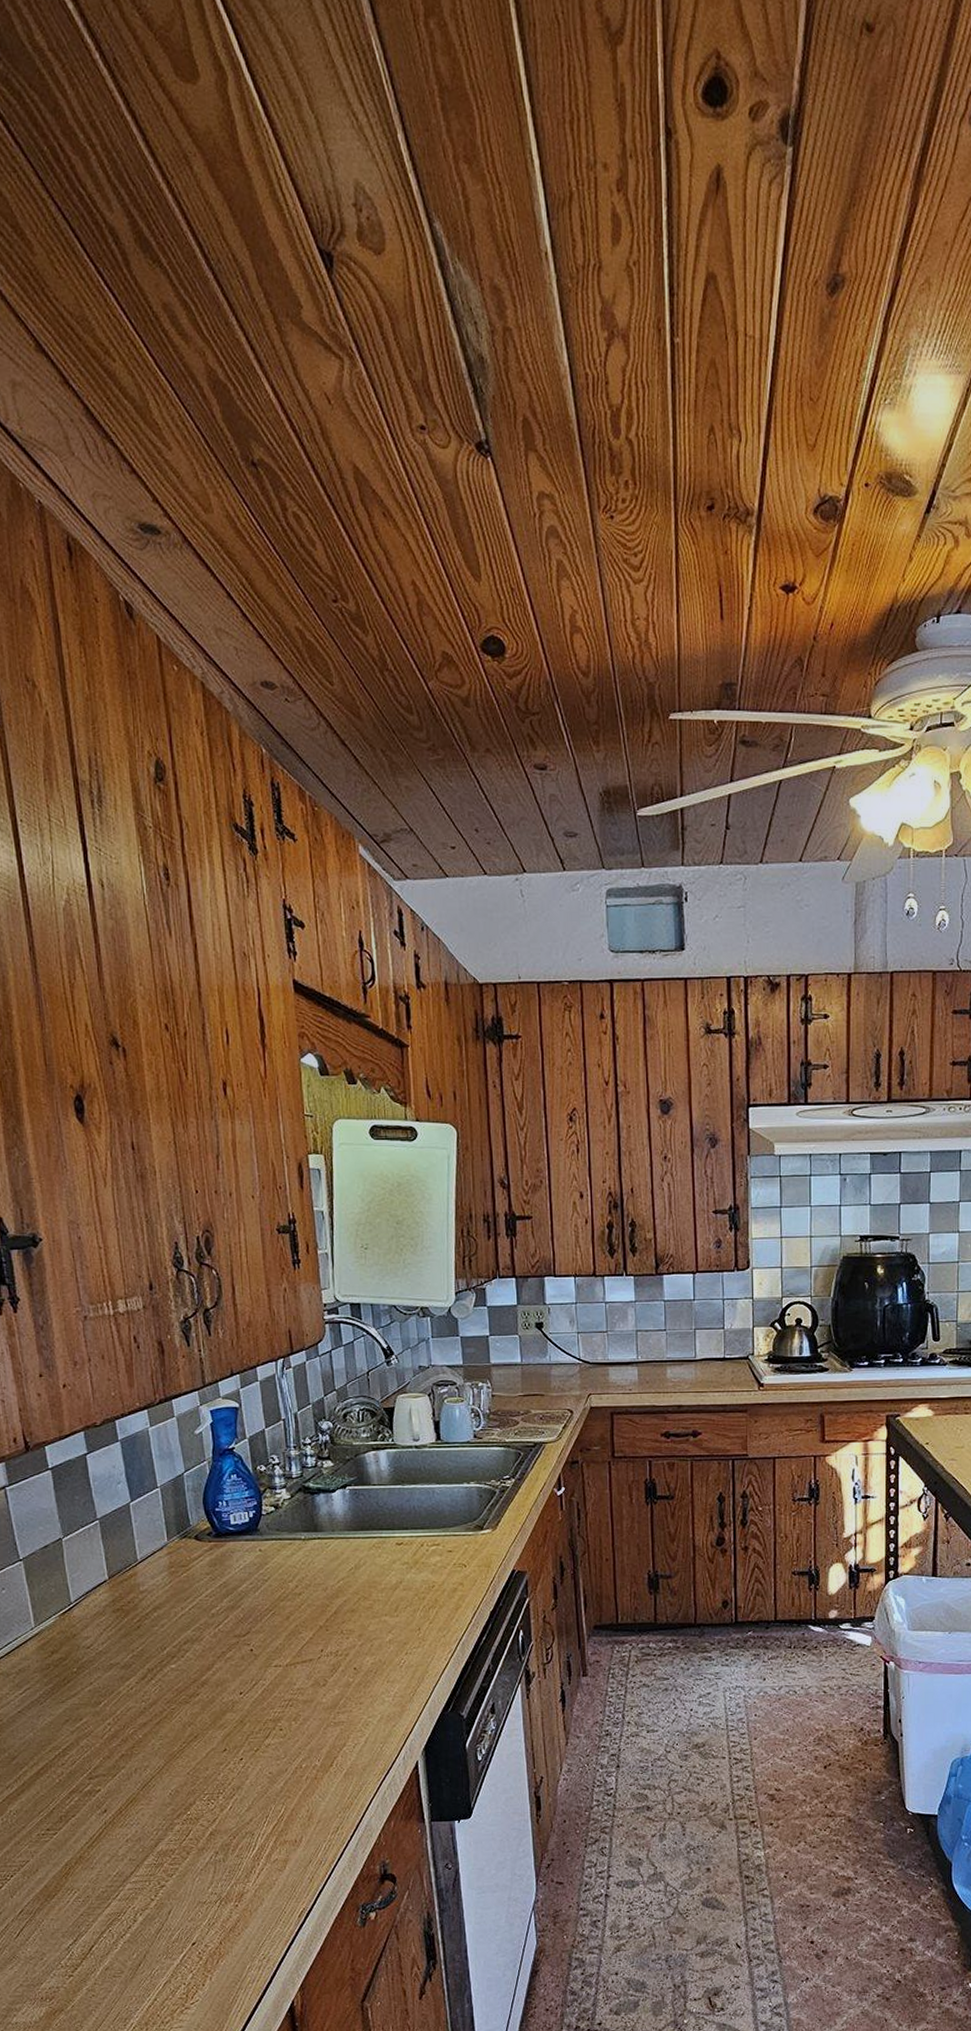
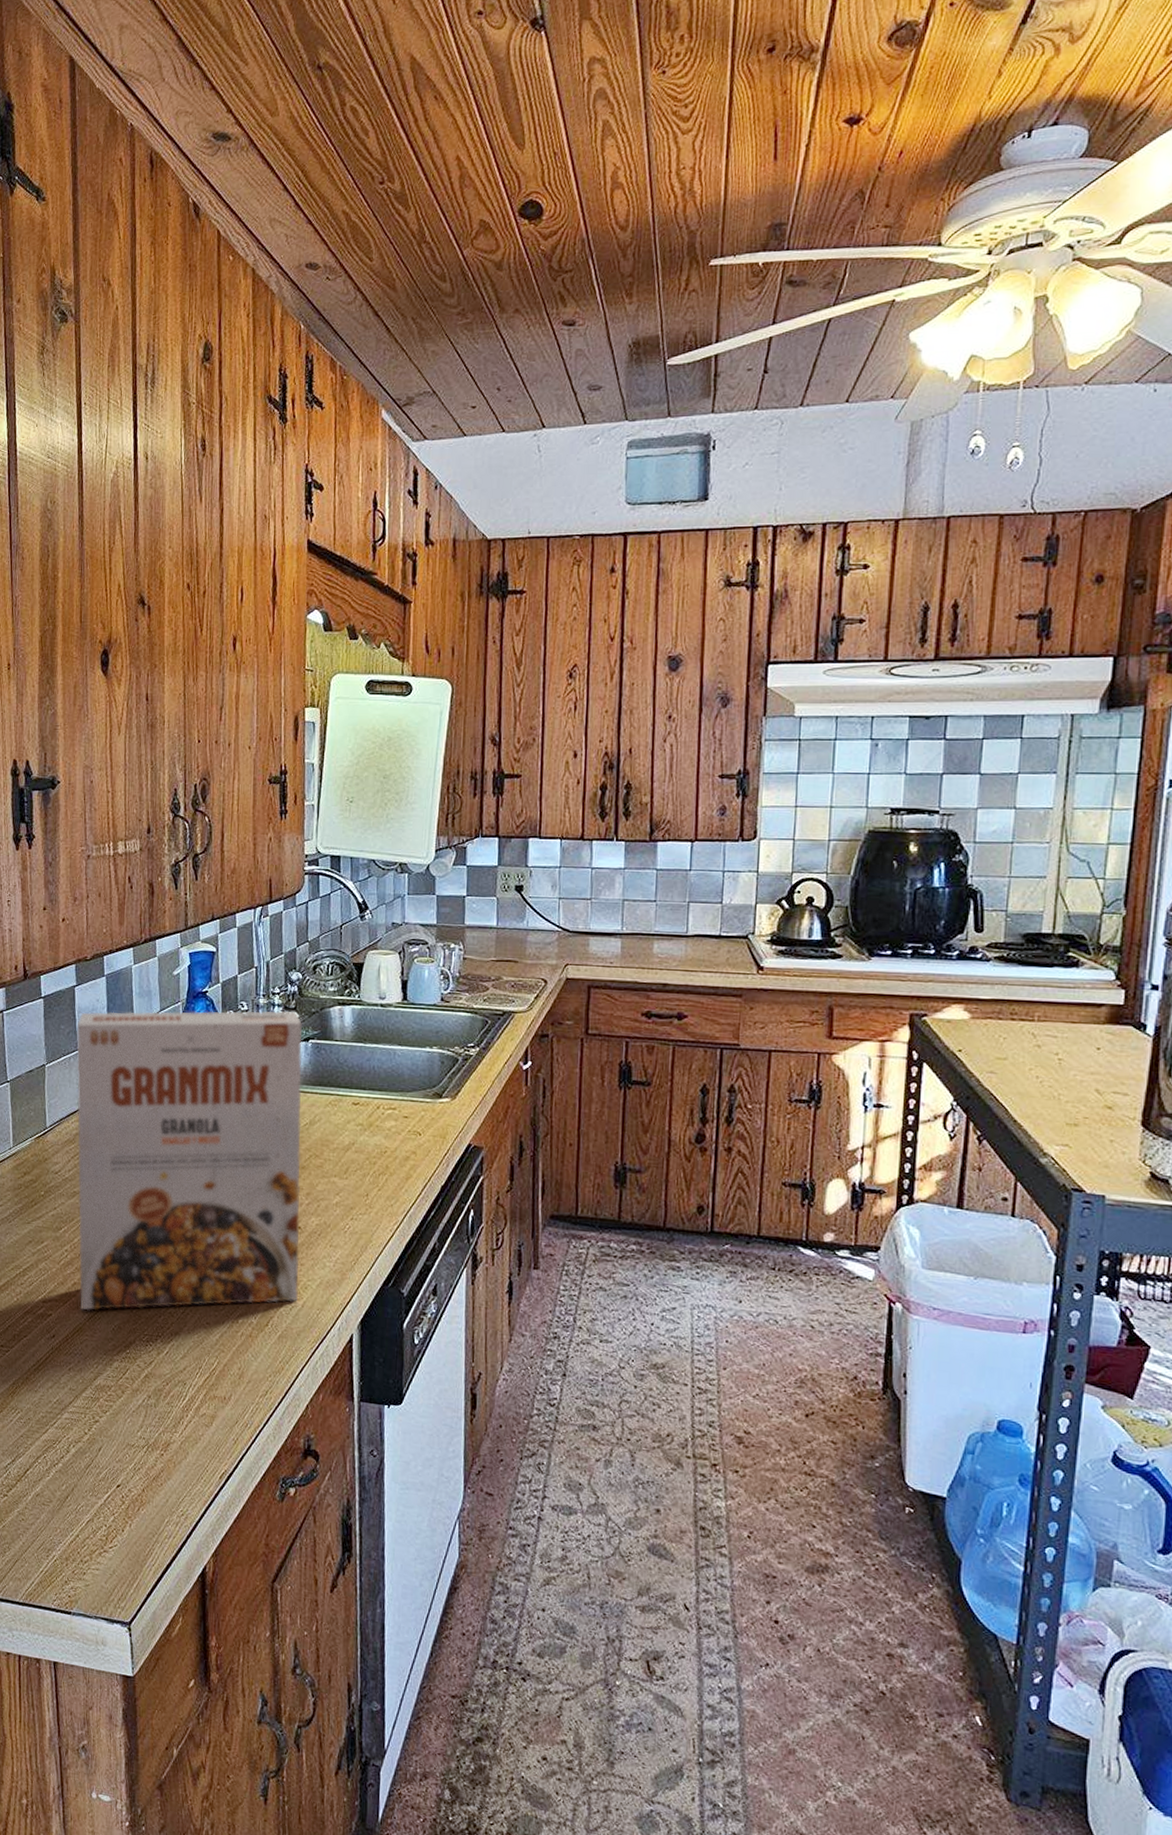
cereal box: none [93,1460,361,1781] -> present [76,1010,303,1311]

